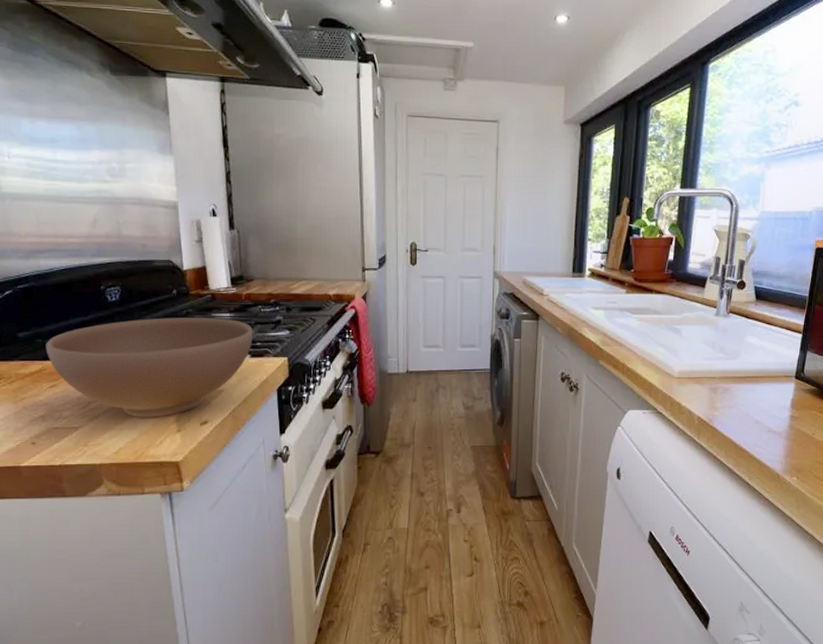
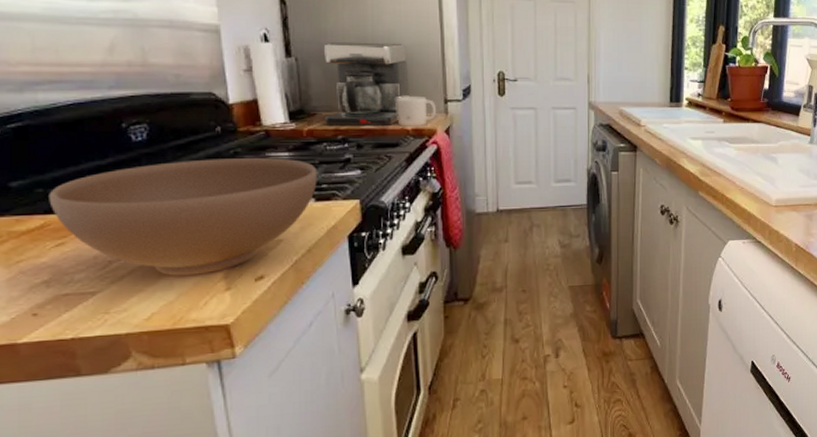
coffee maker: none [260,215,332,292] -> present [323,41,409,127]
mug: none [320,264,355,294] -> present [395,95,436,128]

